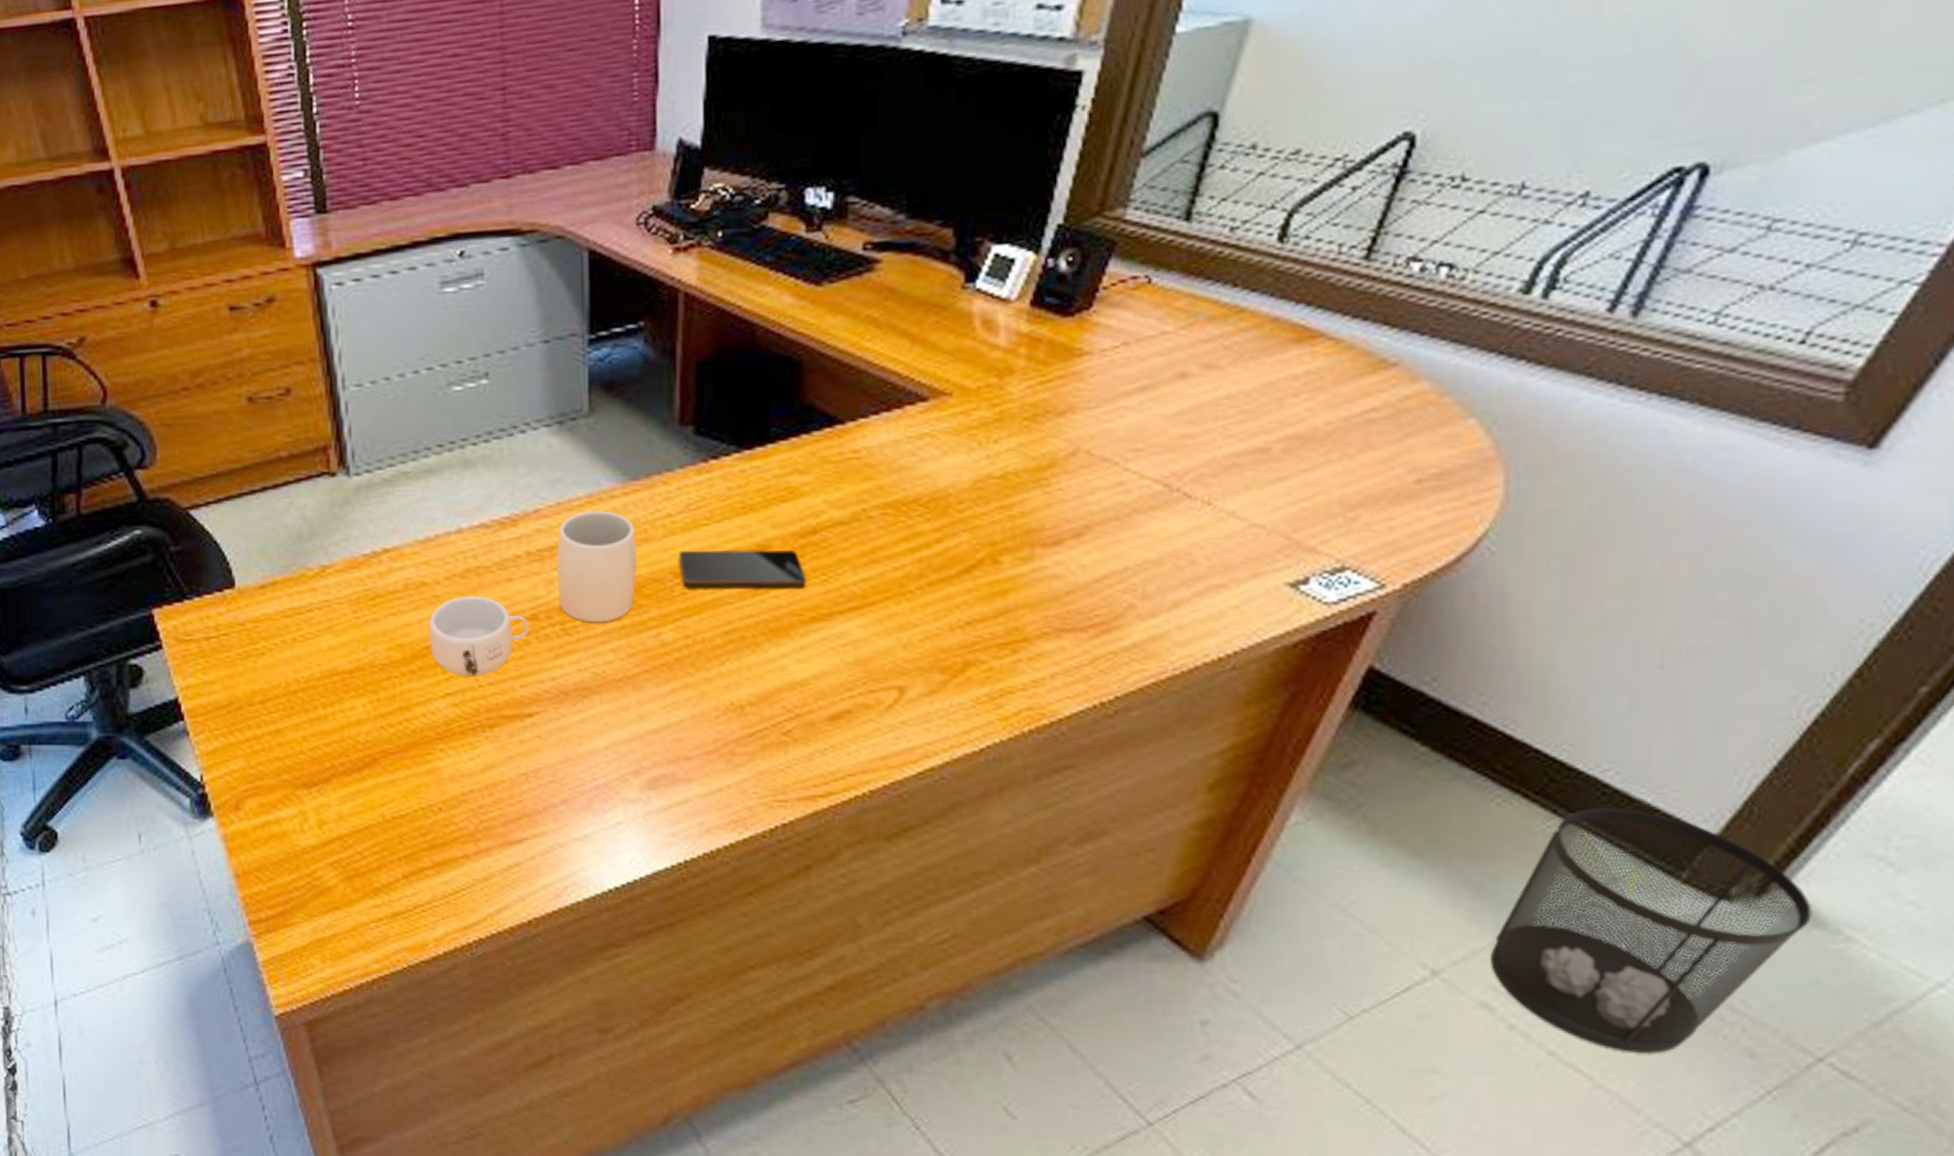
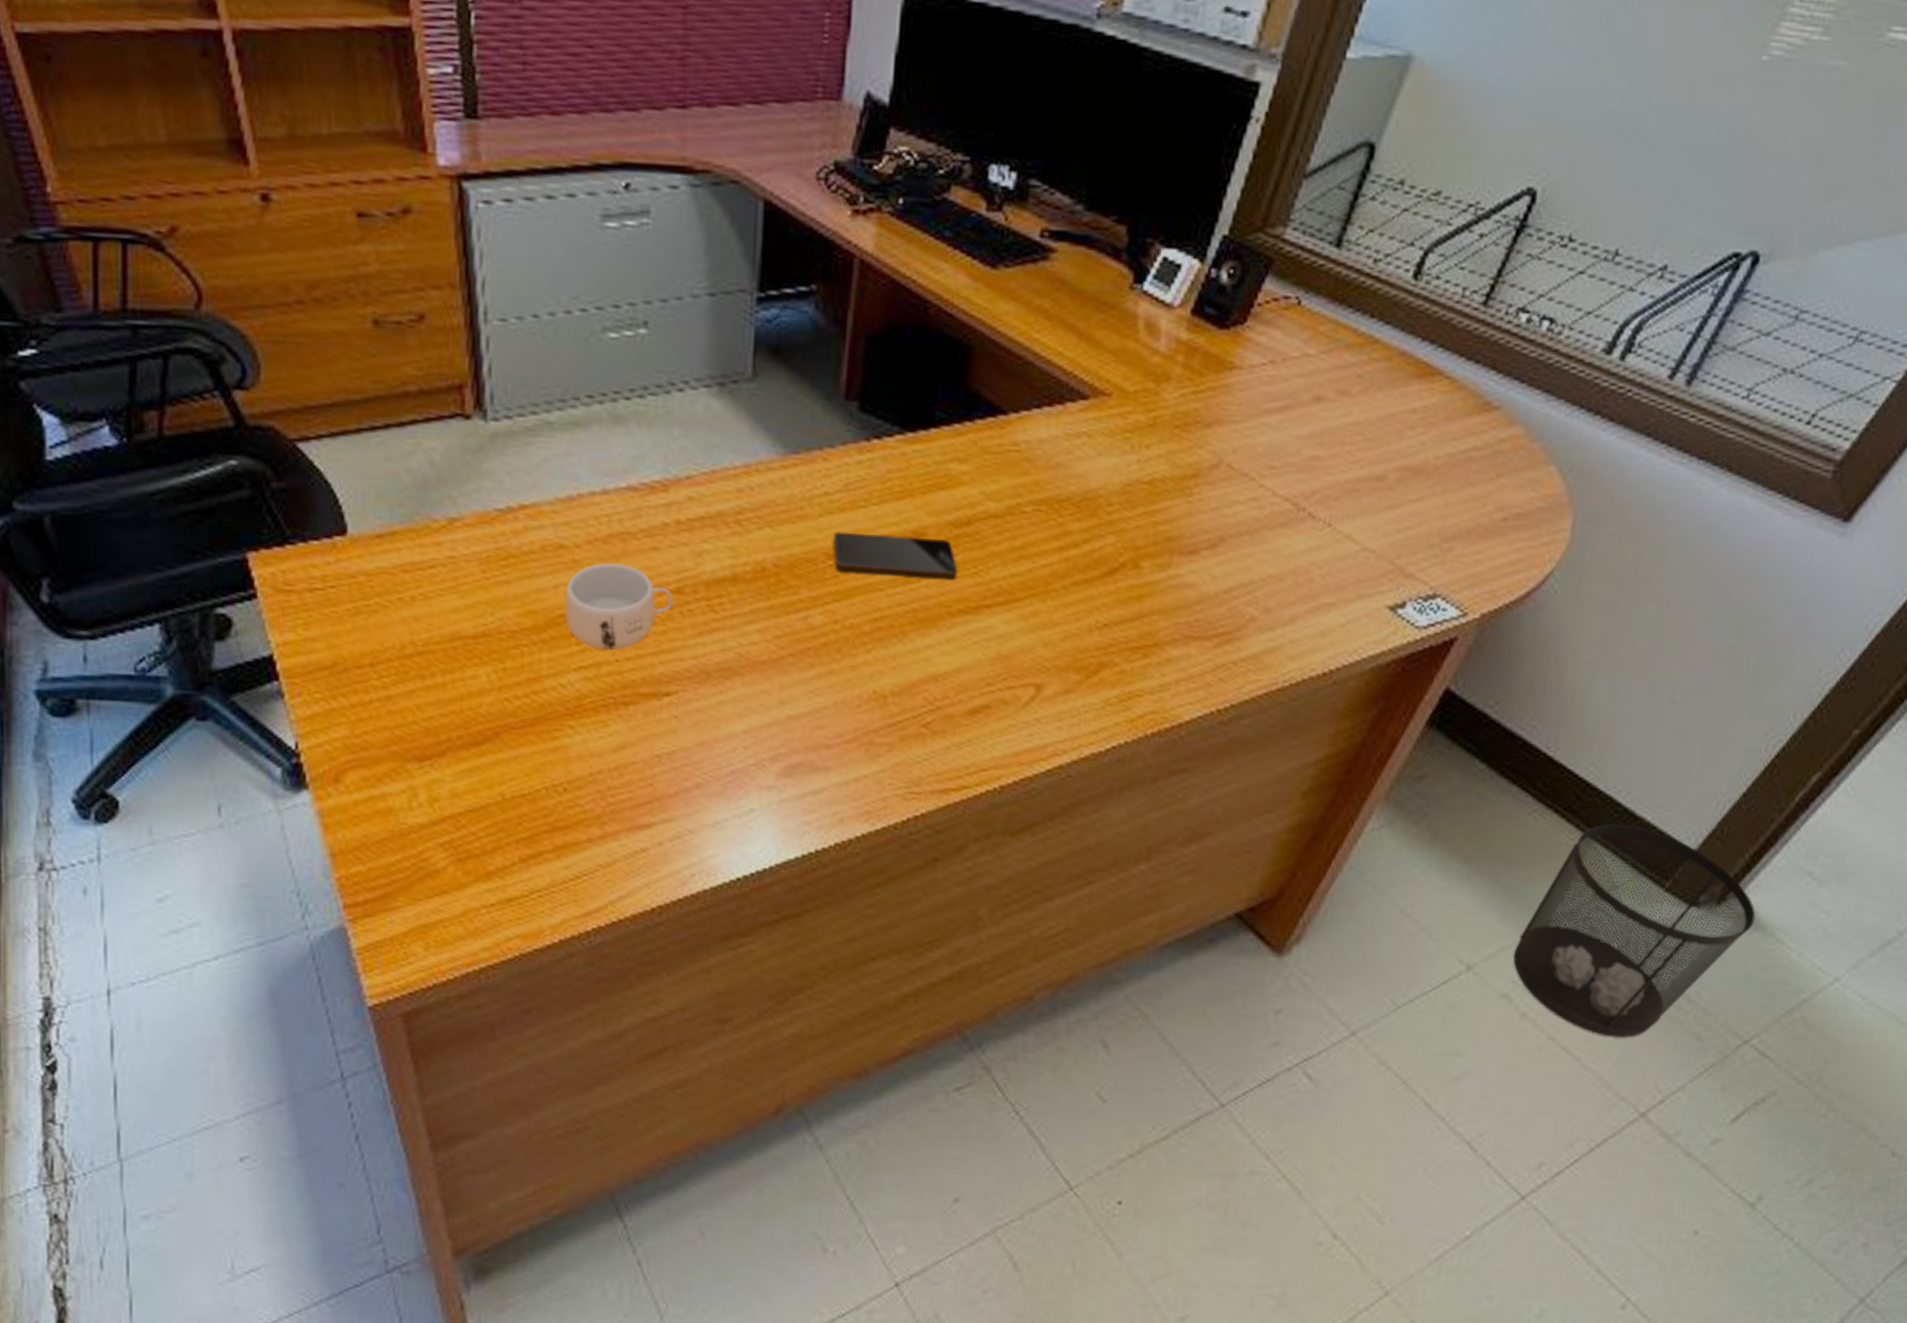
mug: present [556,511,638,623] -> none [706,482,792,601]

